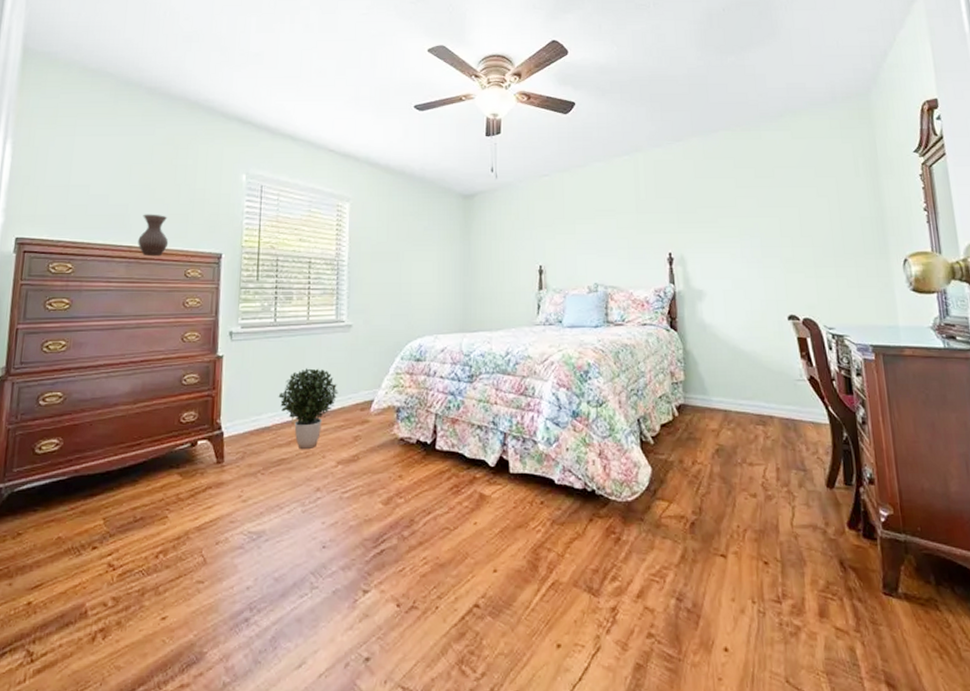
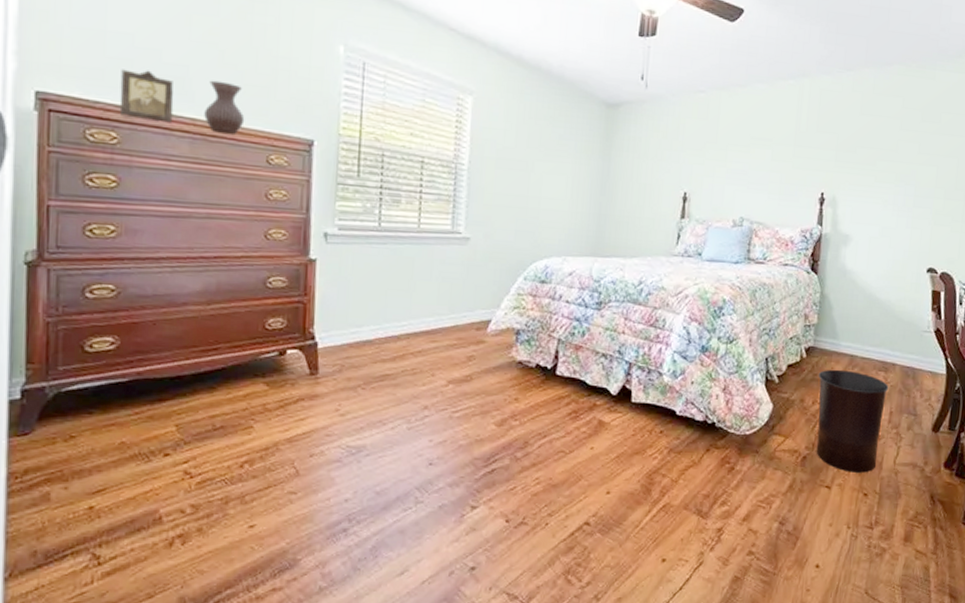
photo frame: none [74,212,116,252] -> present [119,69,174,123]
potted plant: present [278,368,338,450] -> none [382,281,452,367]
waste bin: none [693,426,772,538] -> present [816,369,889,473]

